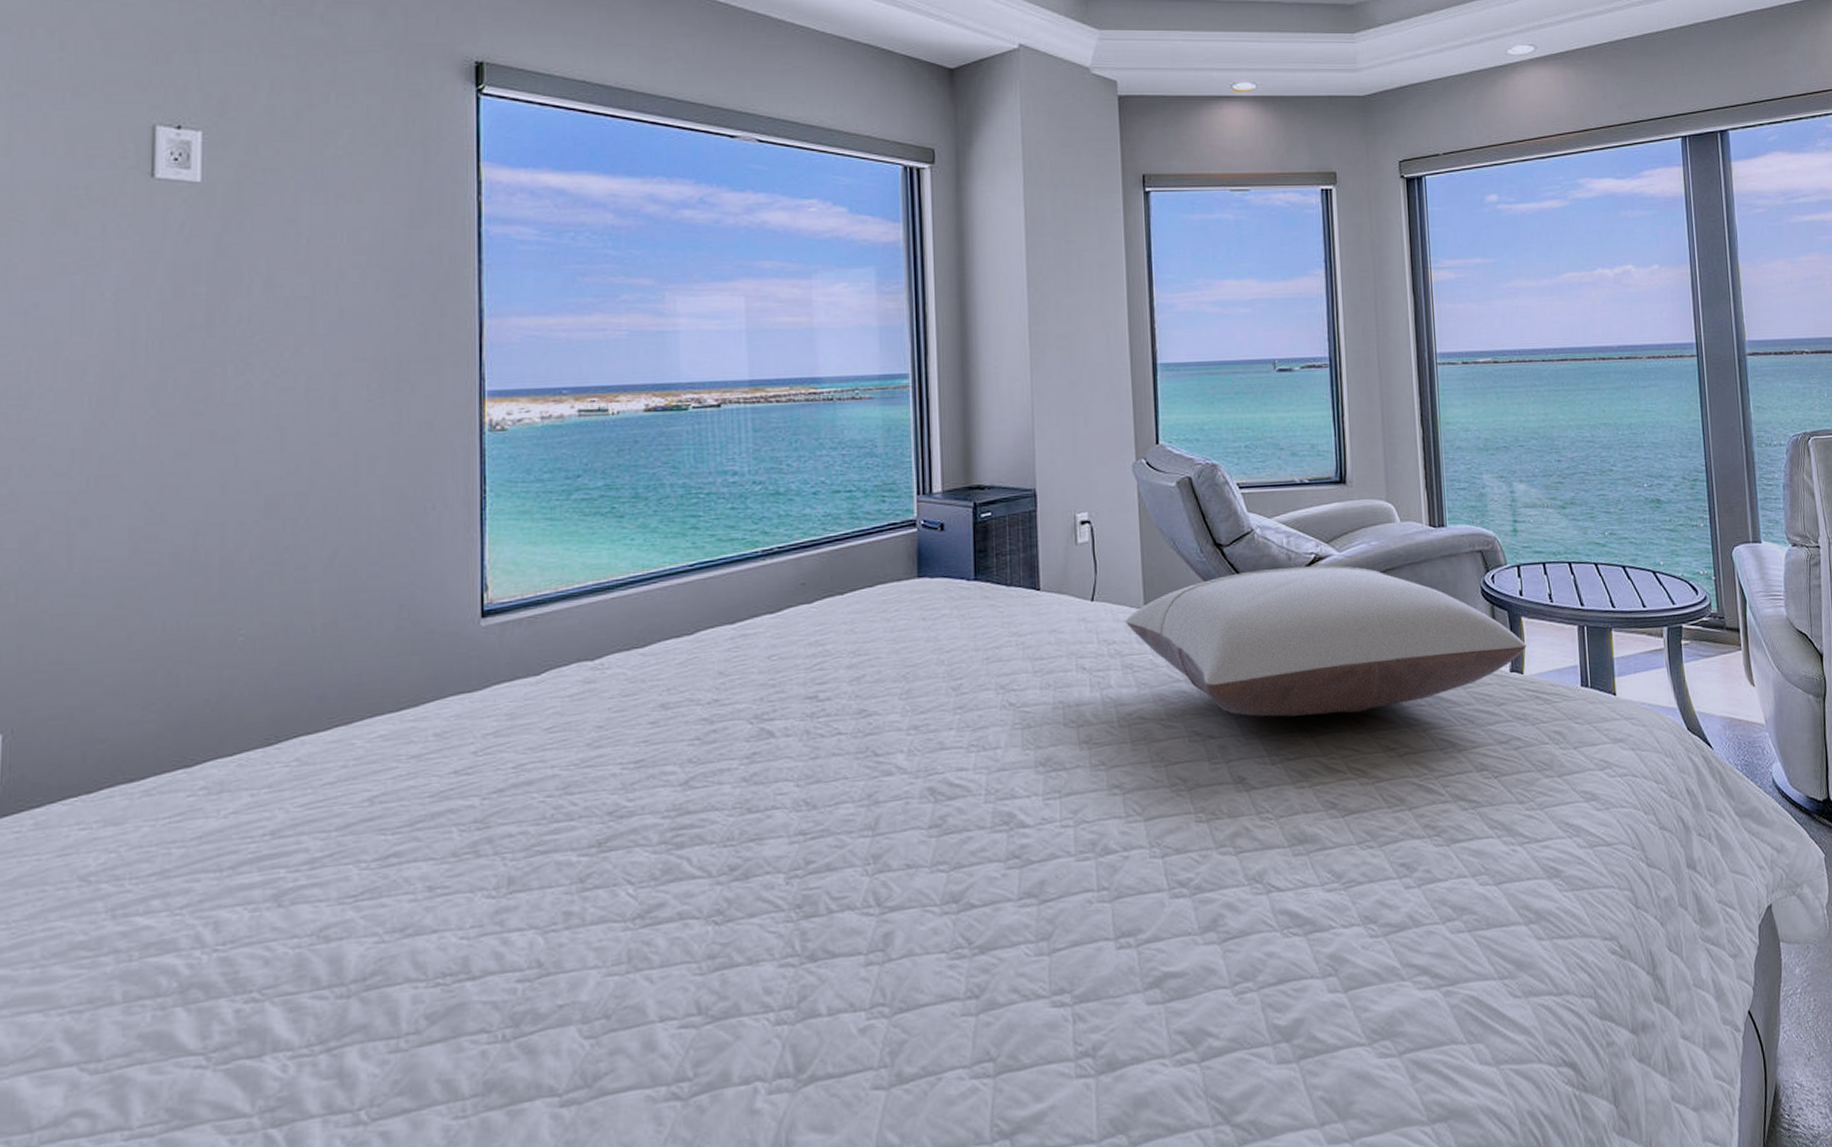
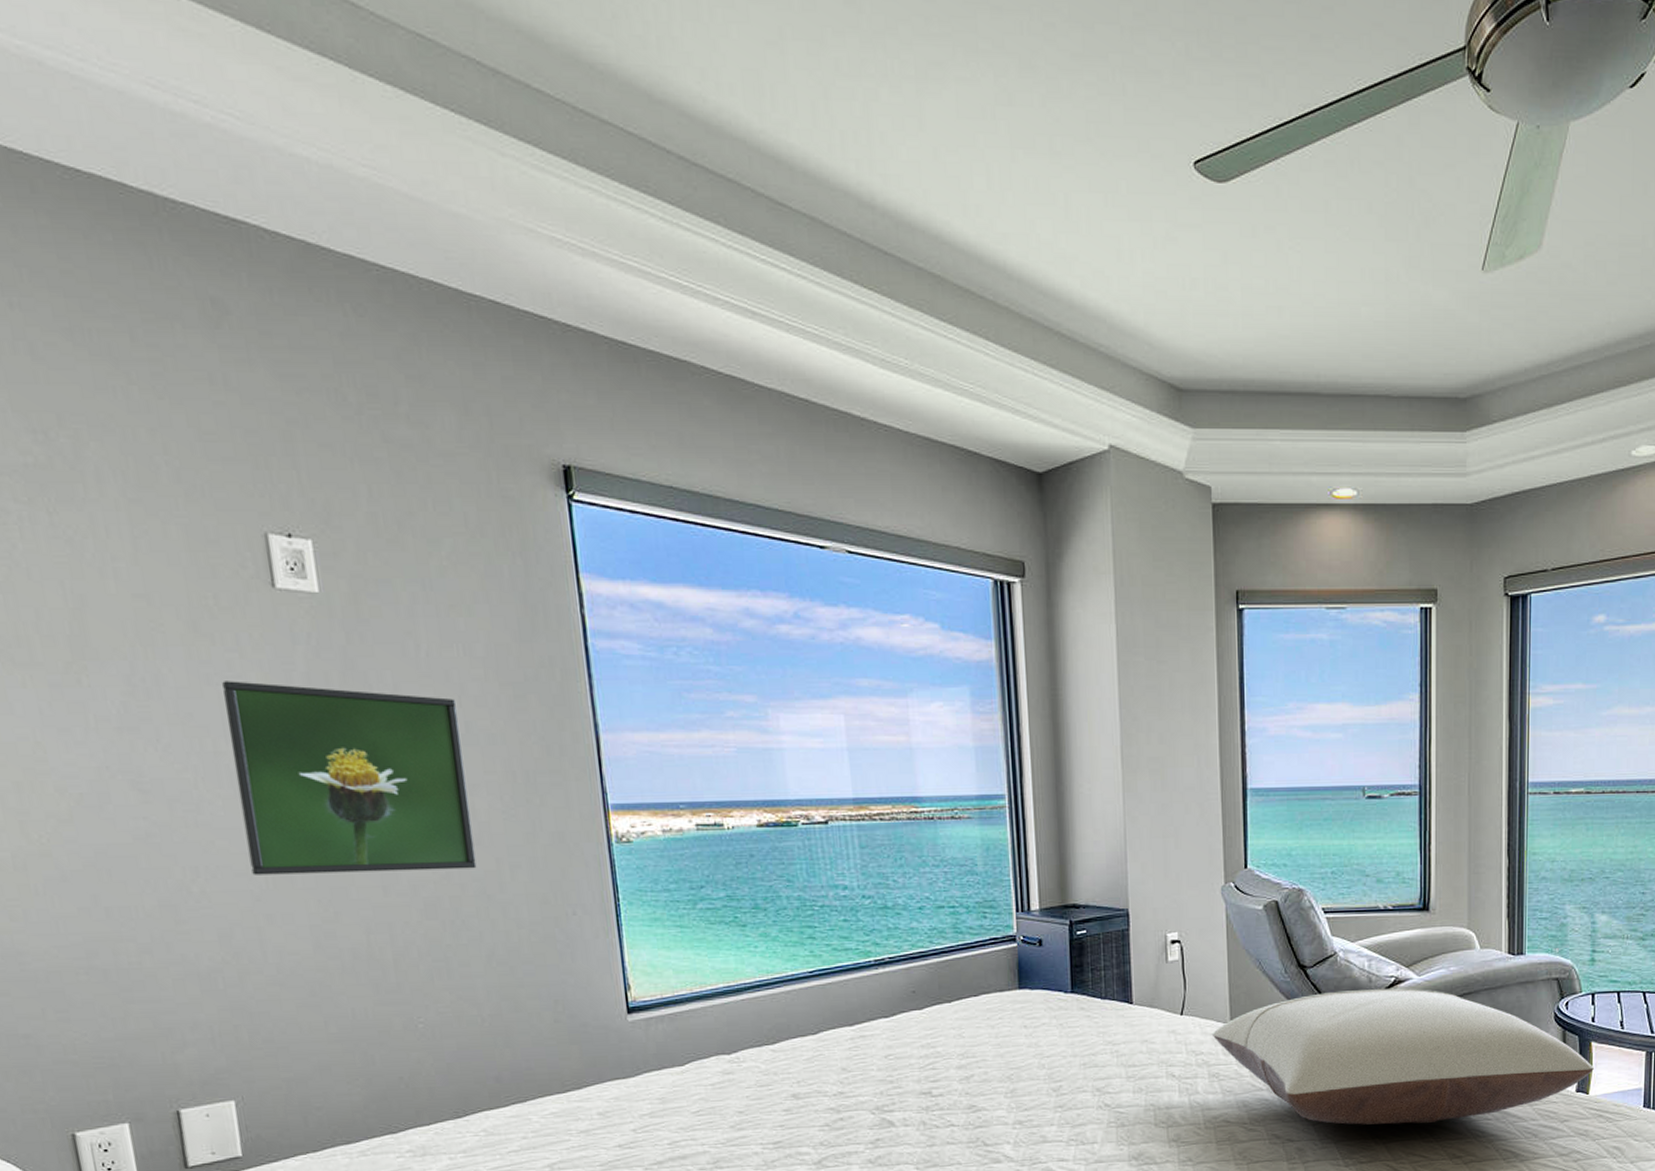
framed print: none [73,270,333,475] -> present [222,681,477,875]

